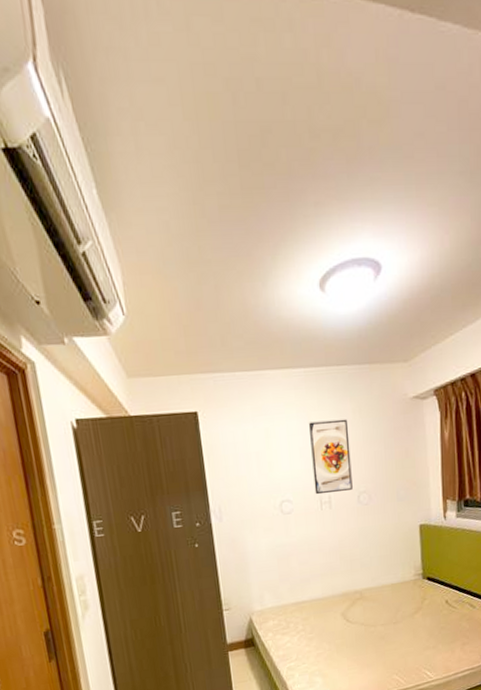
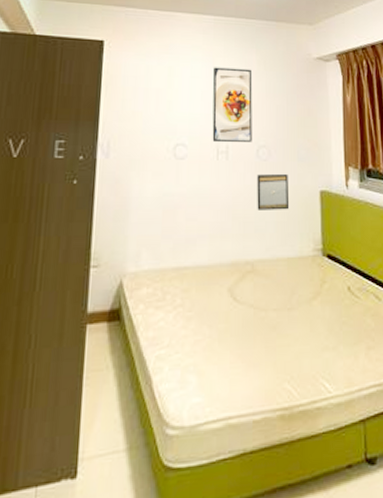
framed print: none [360,513,392,549] -> present [257,173,290,210]

